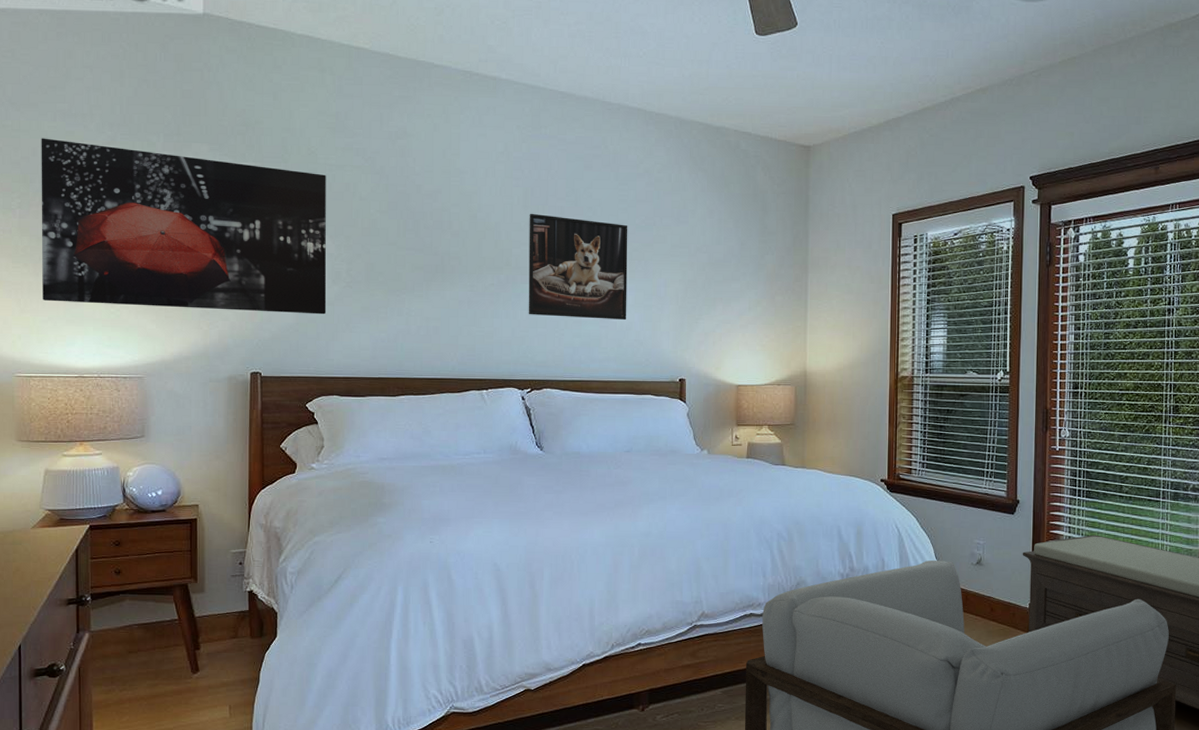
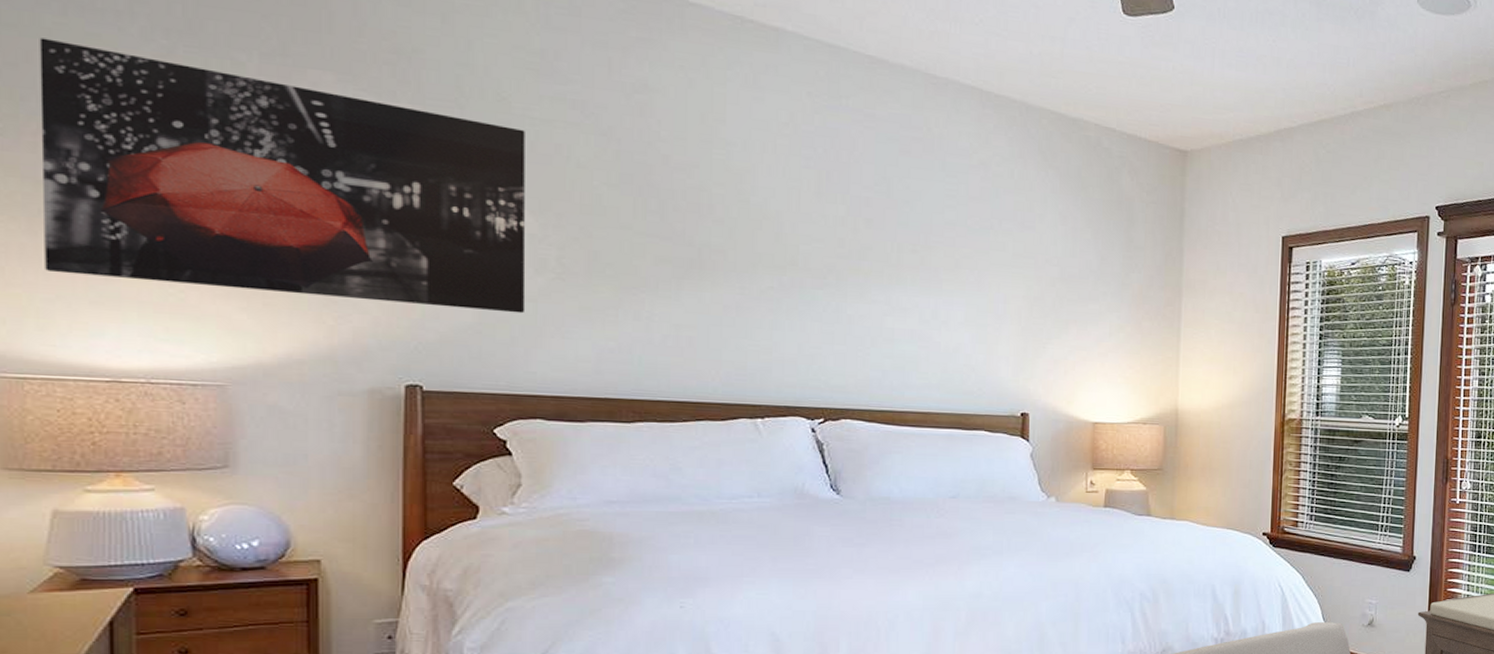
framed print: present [528,213,628,321] -> none [821,202,957,341]

